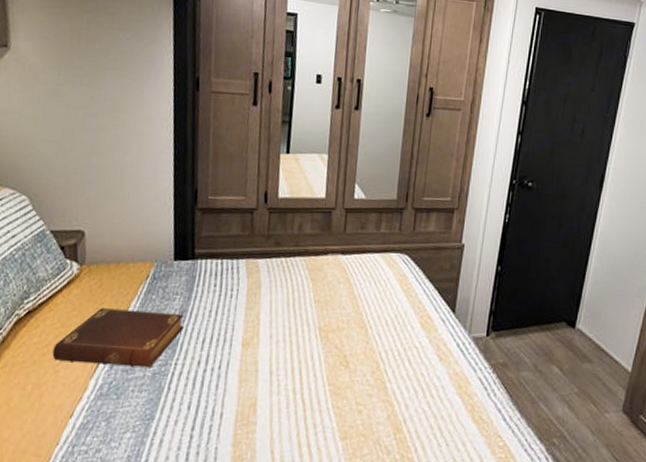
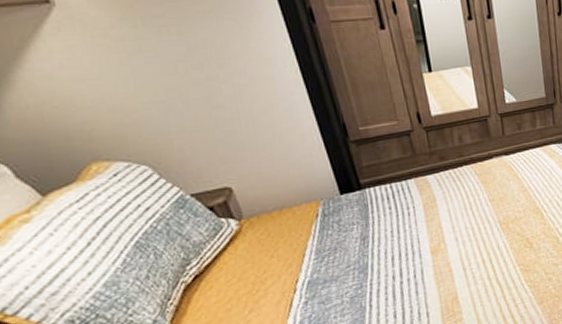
book: present [52,308,184,368] -> none [237,240,370,312]

